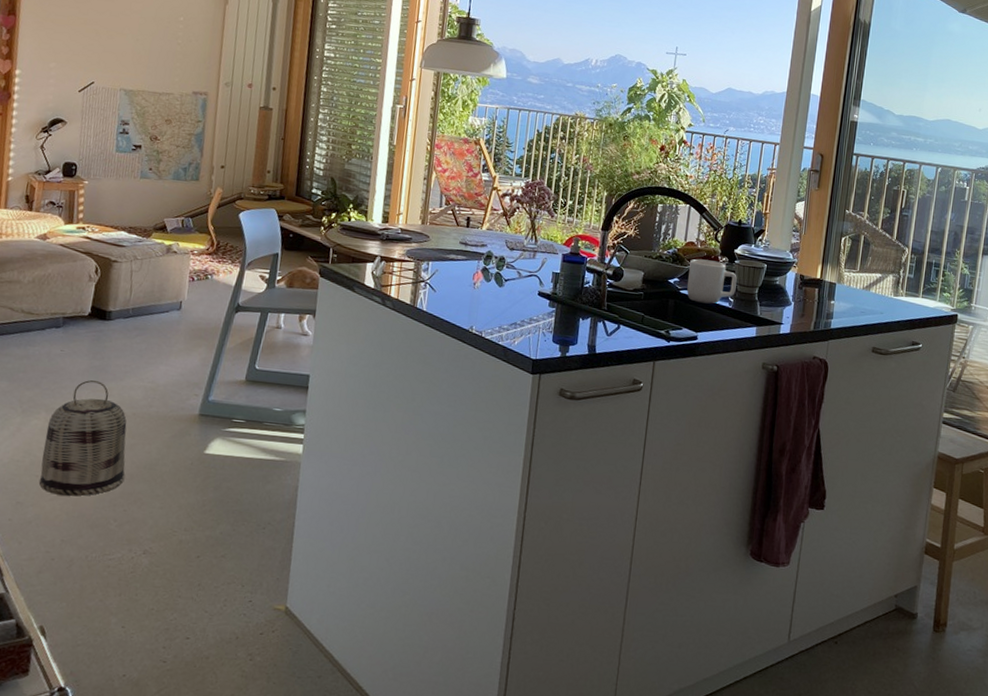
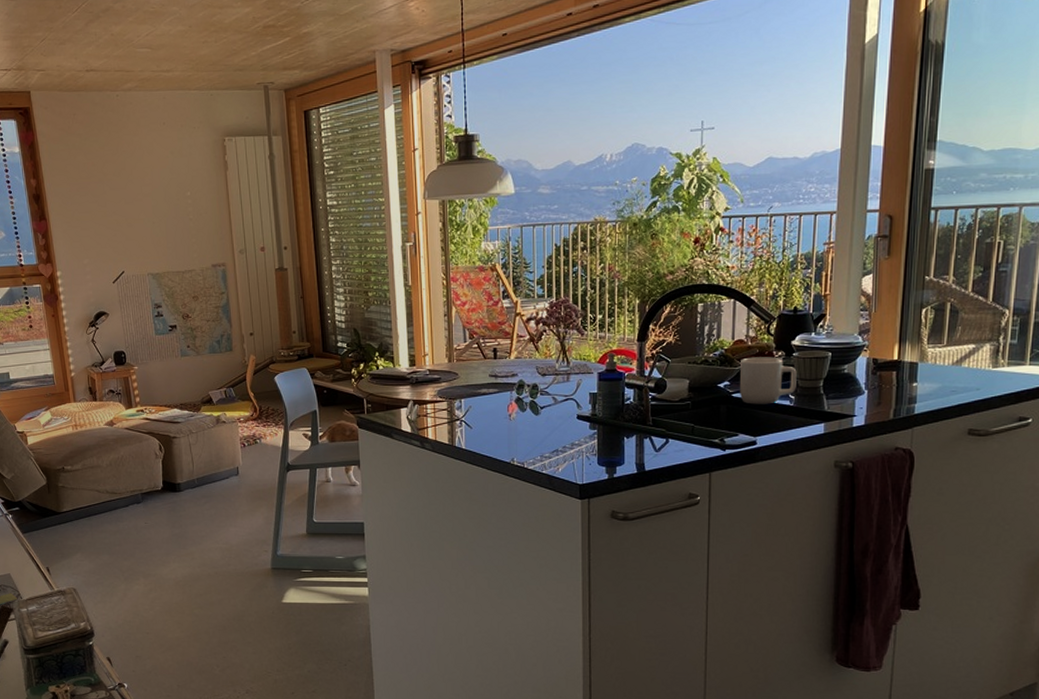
basket: present [39,380,127,497] -> none [147,547,219,648]

